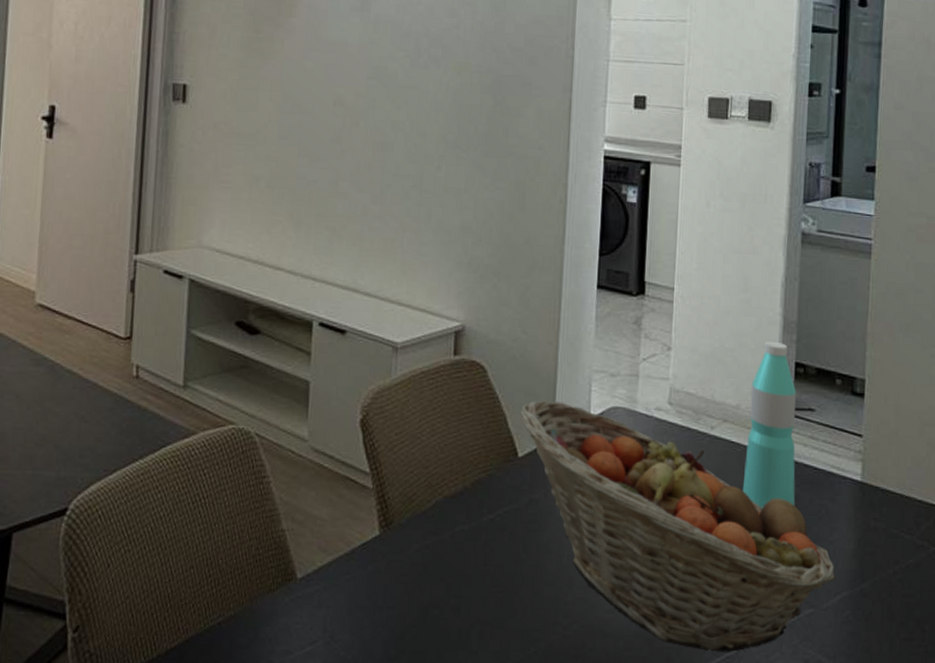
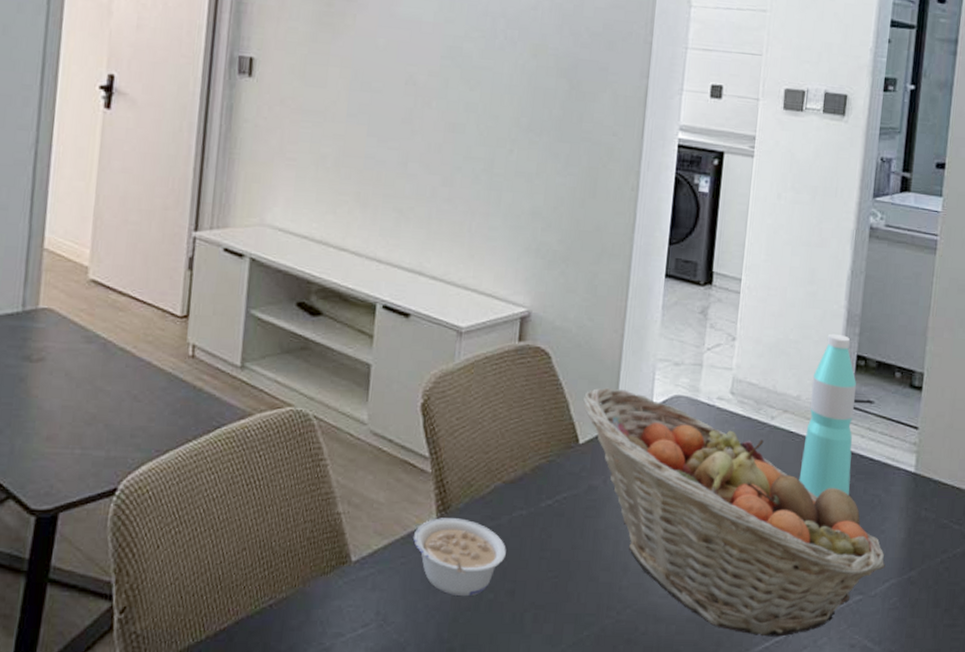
legume: none [357,534,450,613] -> present [414,518,506,597]

